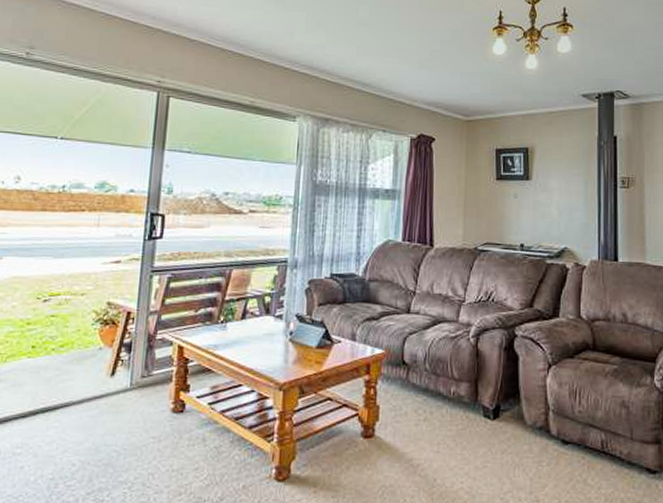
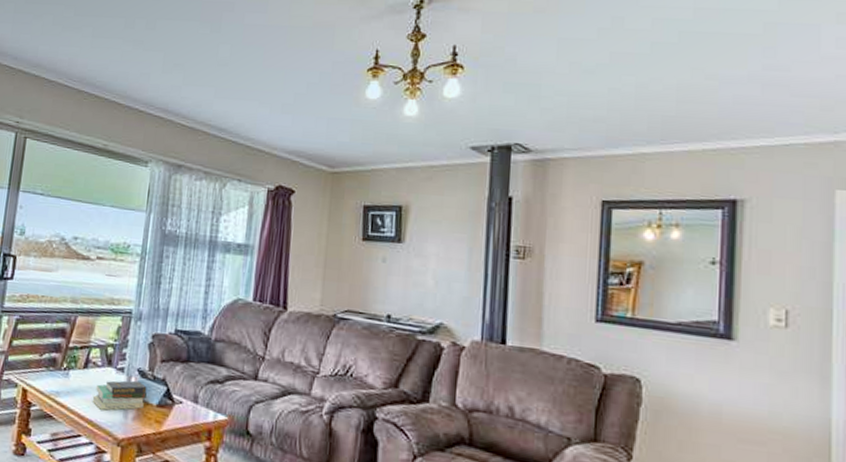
books: none [251,326,306,358] -> present [92,380,147,411]

